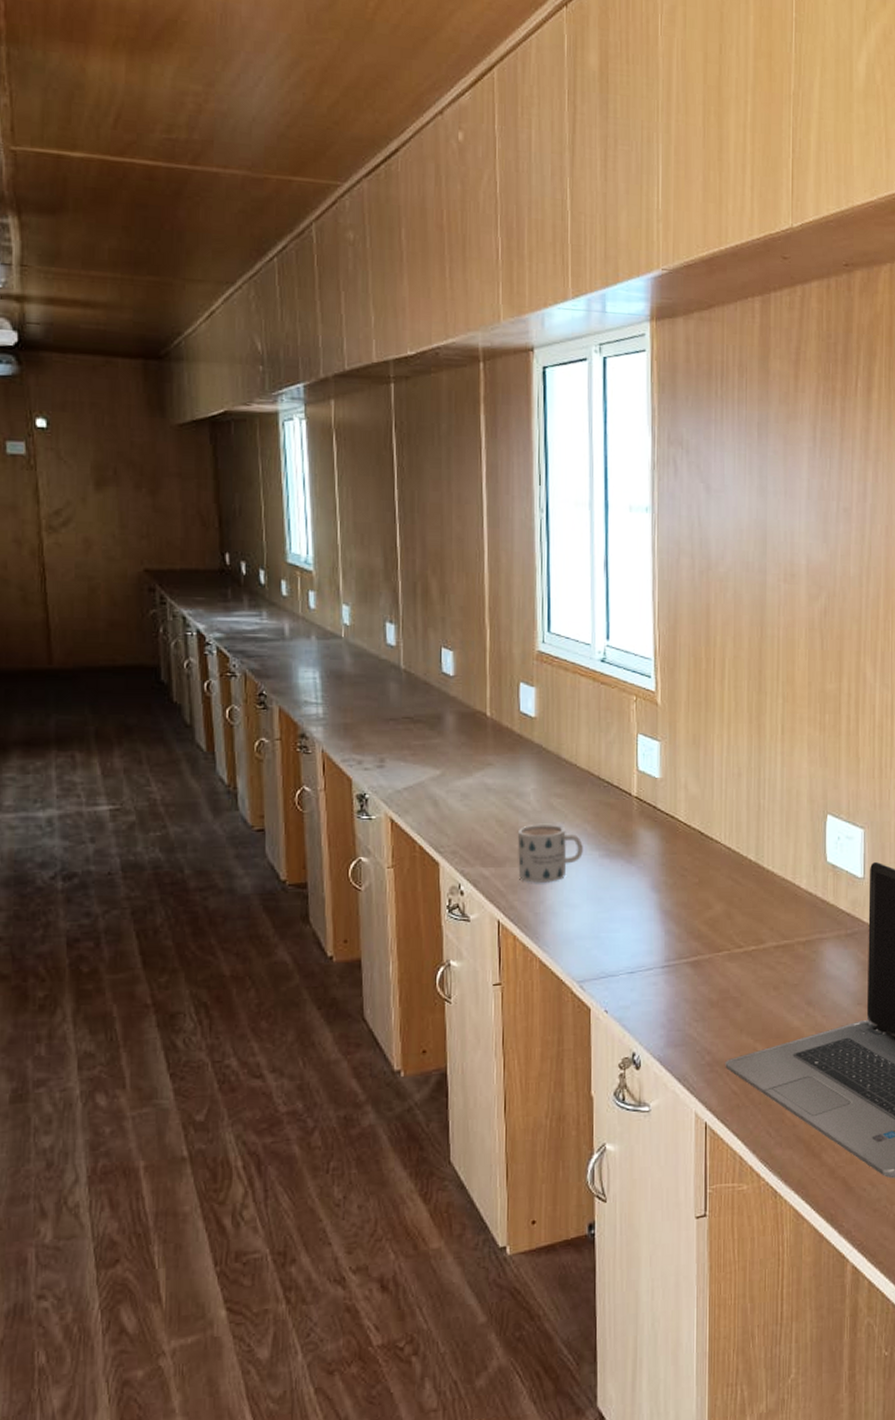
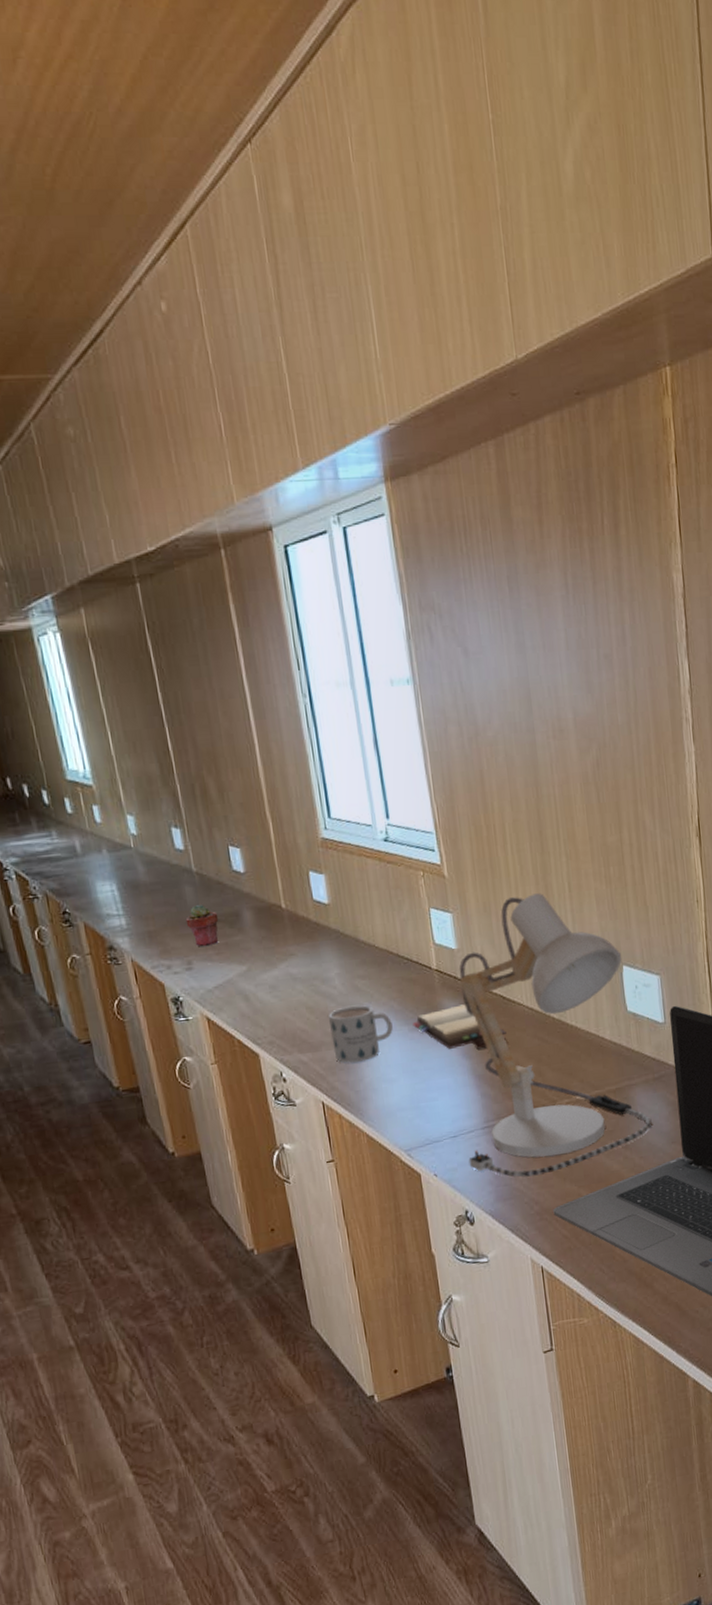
potted succulent: none [385,702,420,745] -> present [185,904,219,946]
hardback book: none [604,836,700,884] -> present [412,1004,506,1050]
desk lamp: none [643,732,839,1024] -> present [459,893,652,1178]

